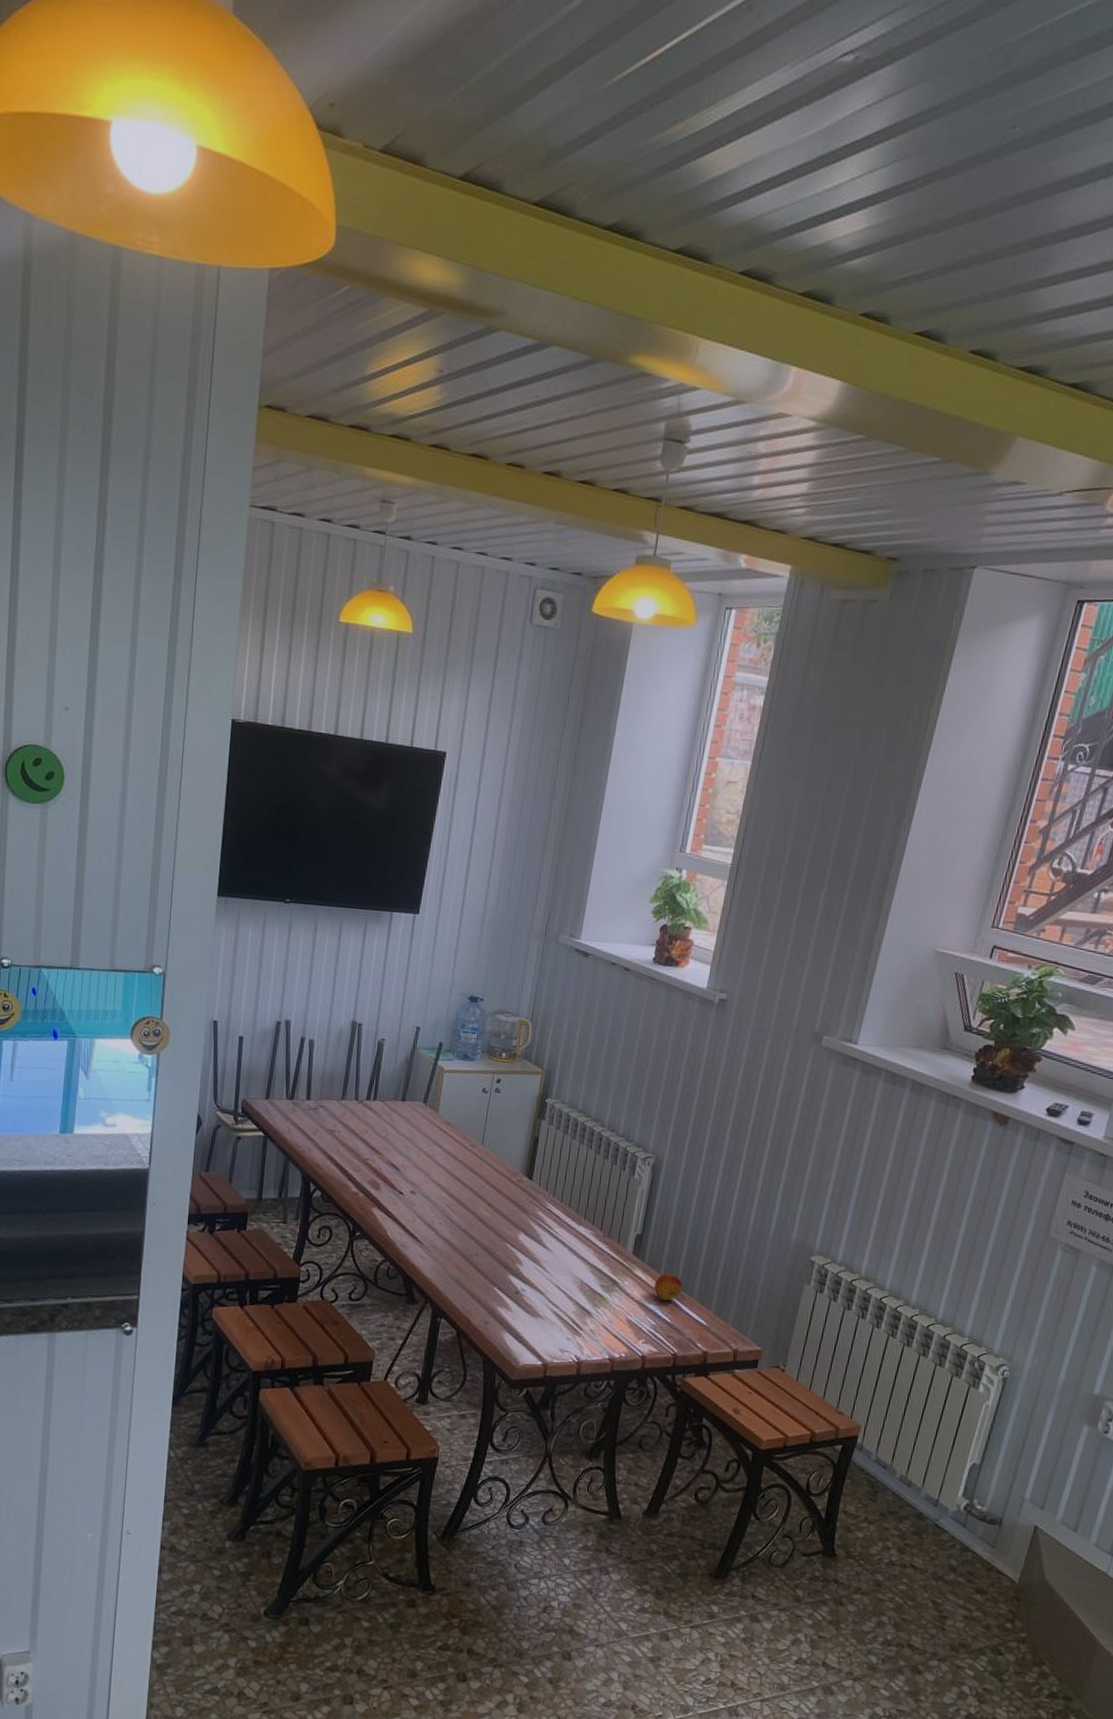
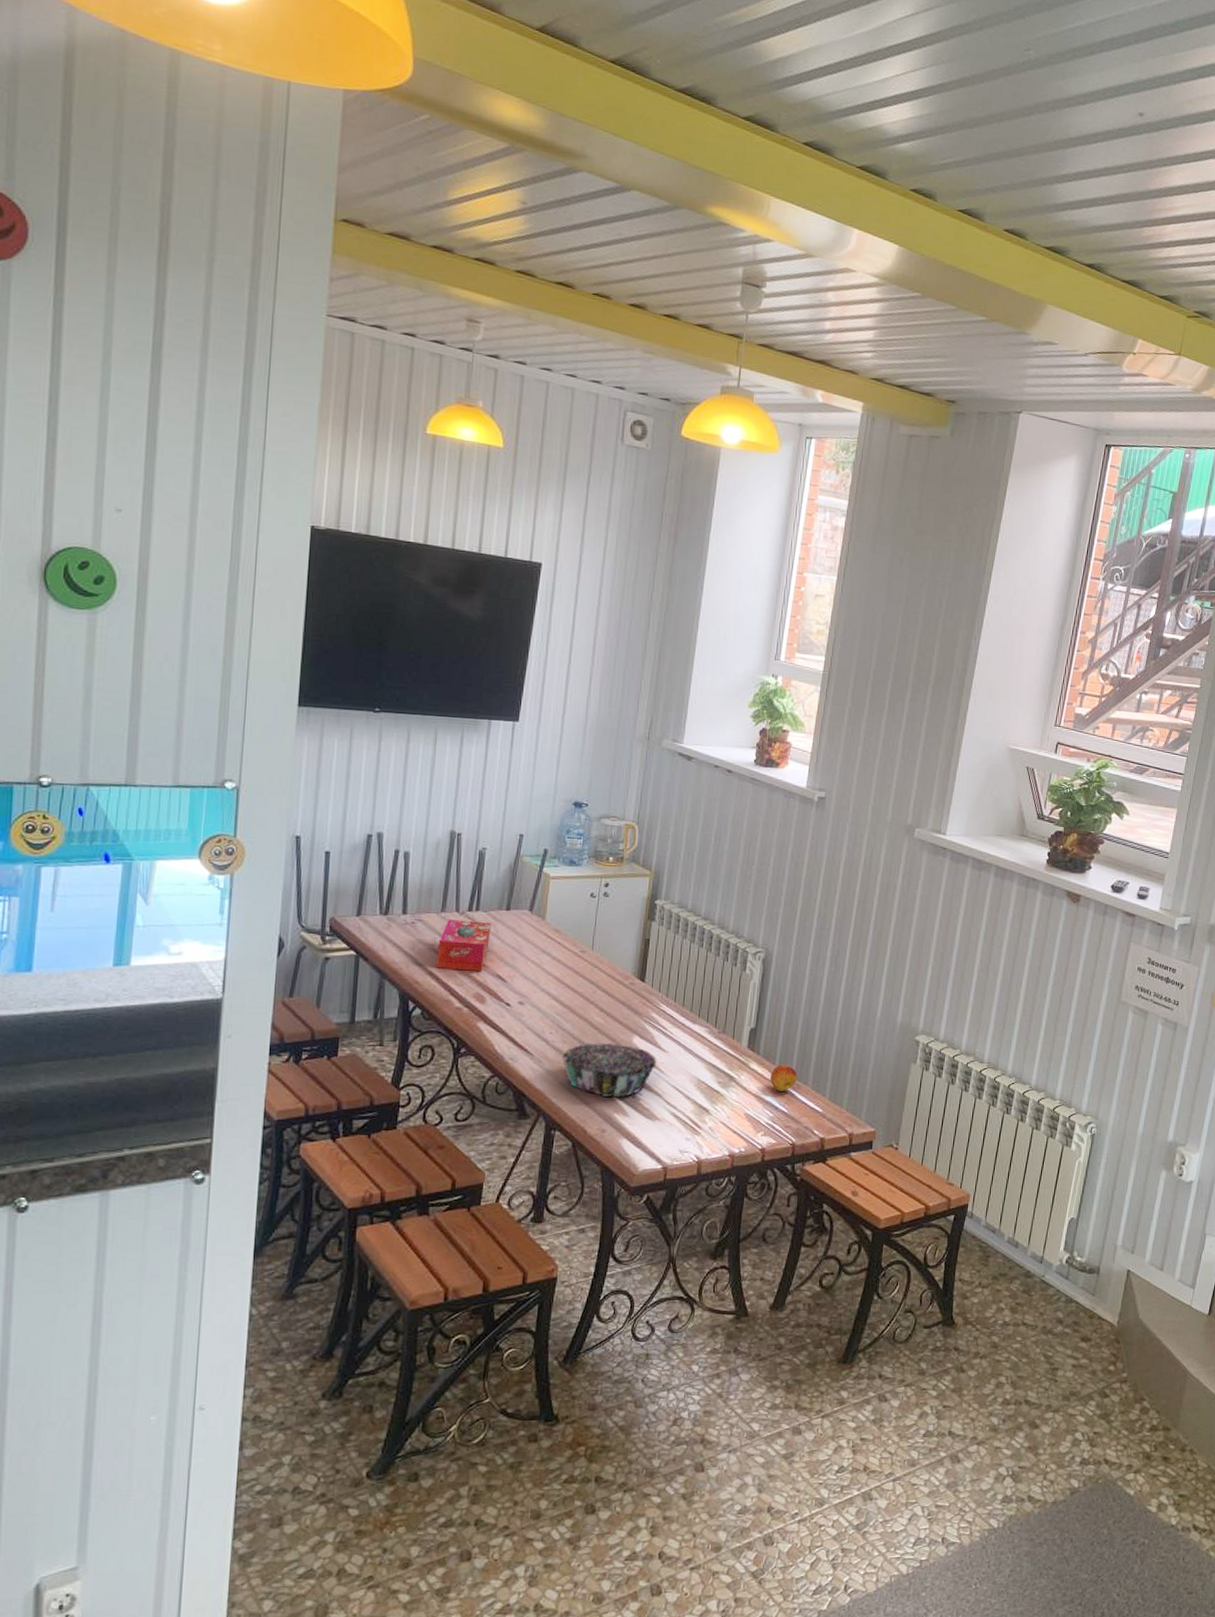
tissue box: none [336,1107,387,1159] -> present [437,919,491,971]
decorative bowl: none [448,1236,542,1292] -> present [561,1043,657,1097]

